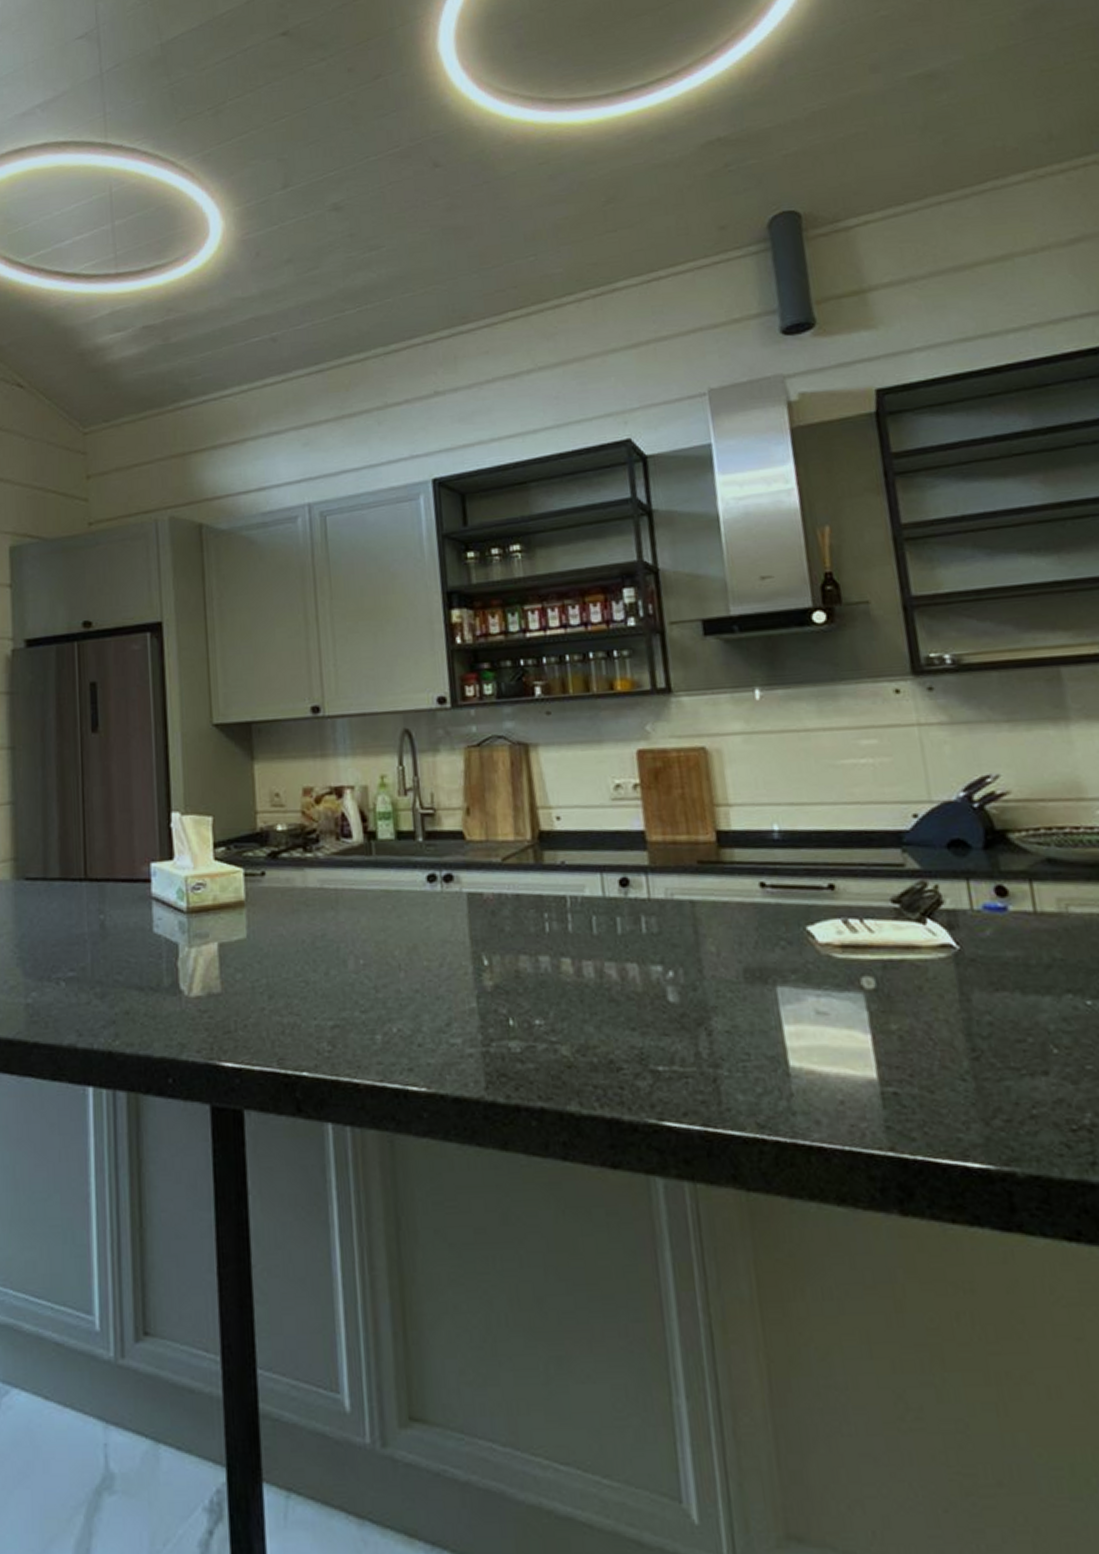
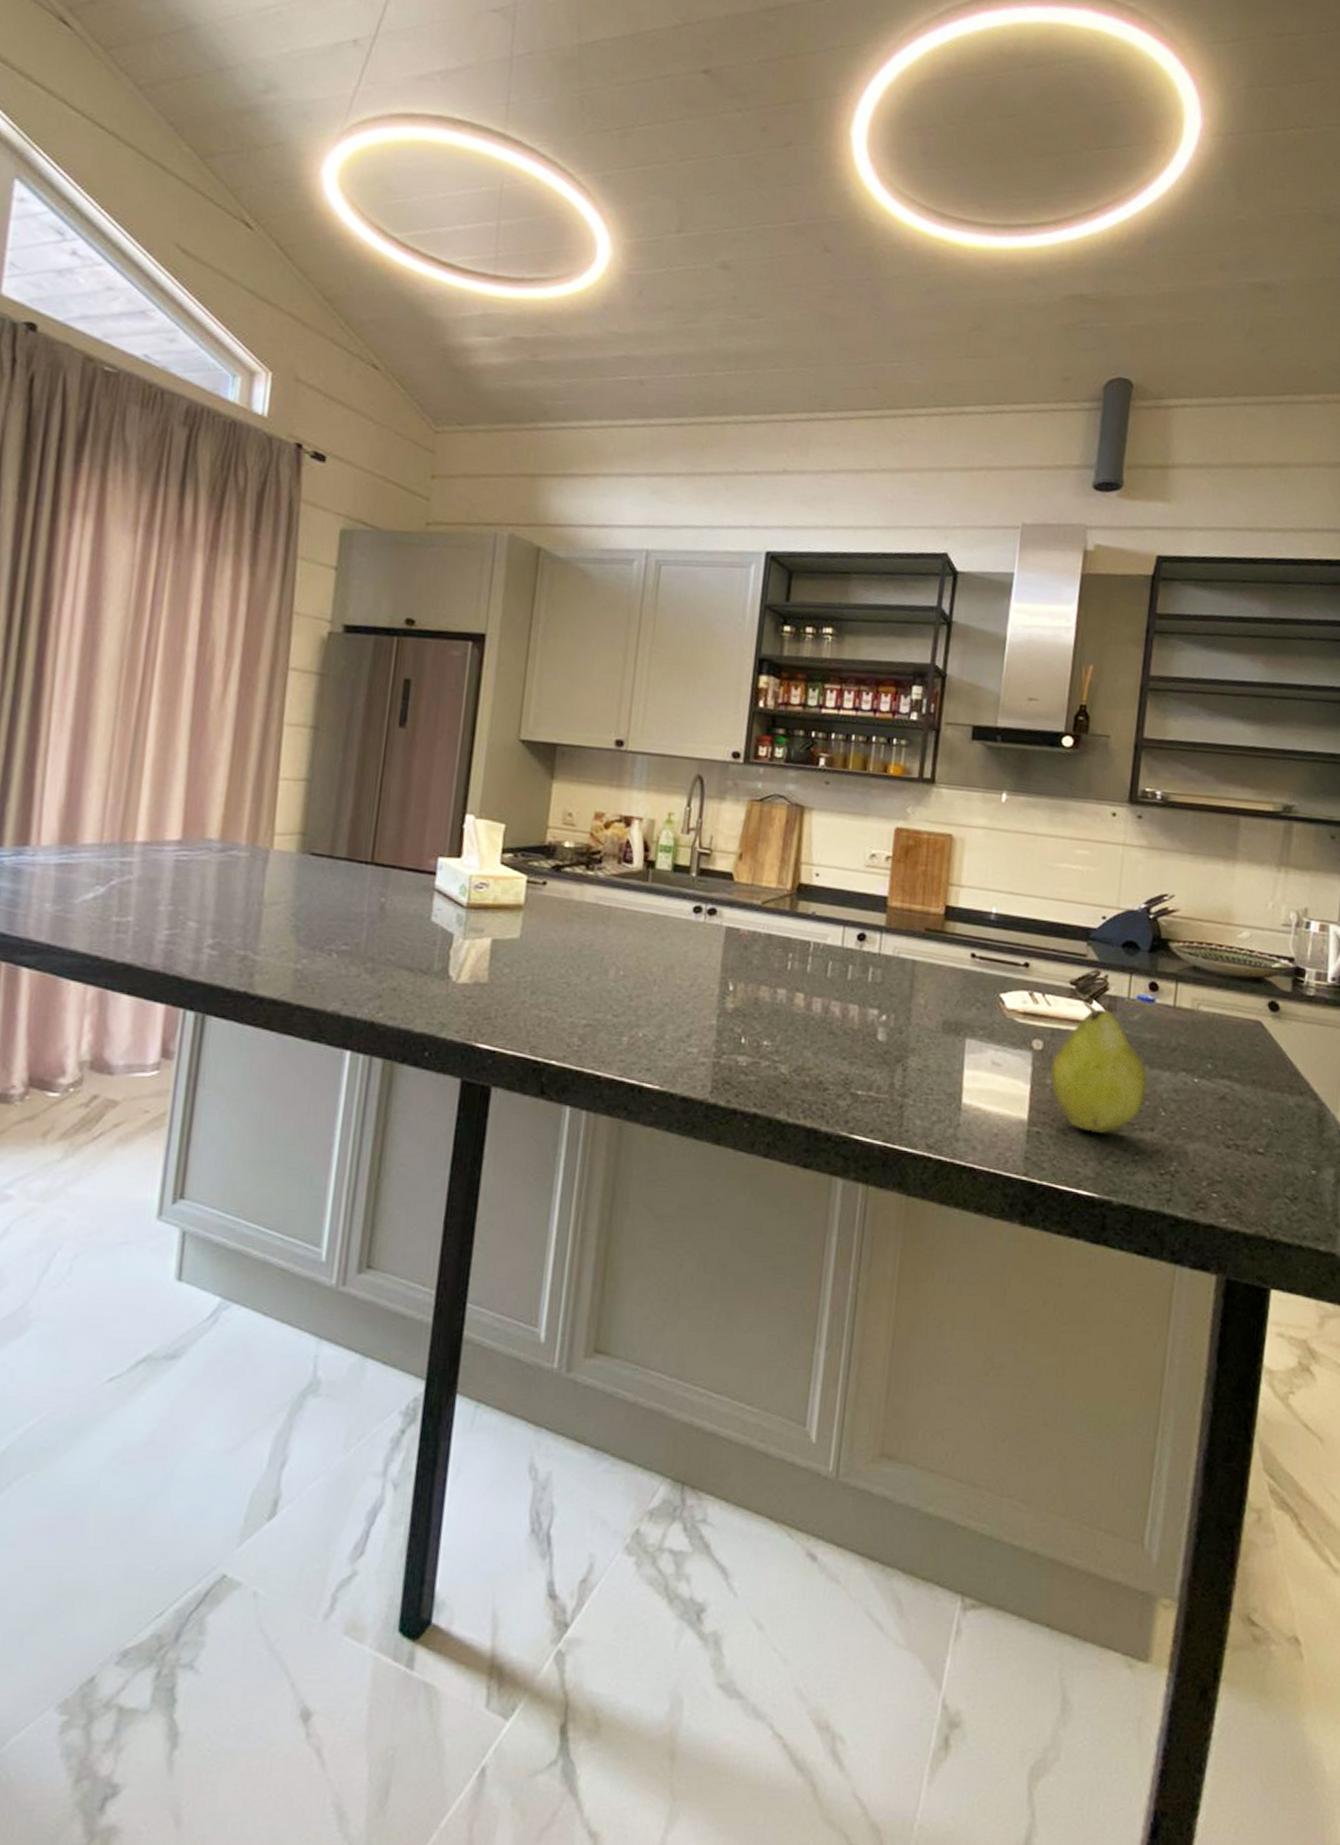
fruit: none [892,921,1026,1087] -> present [1050,1001,1148,1134]

